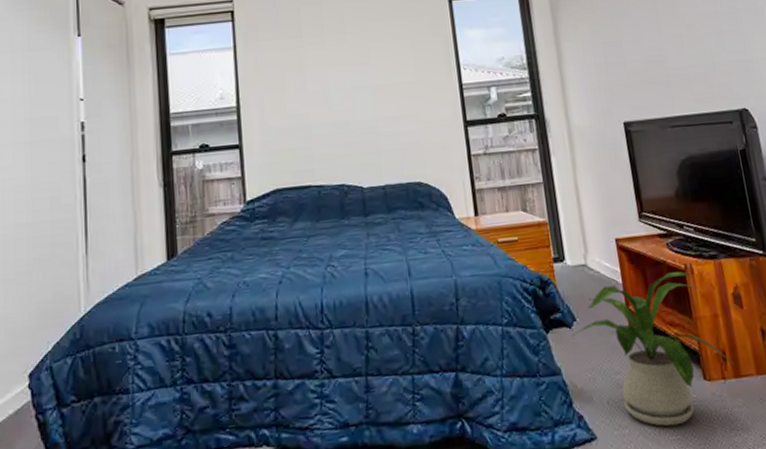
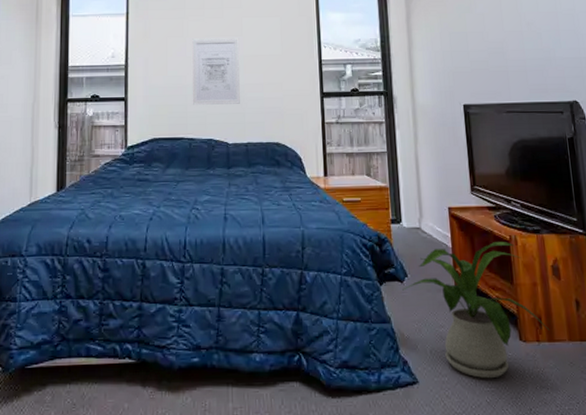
wall art: none [312,66,373,147] -> present [192,38,240,105]

